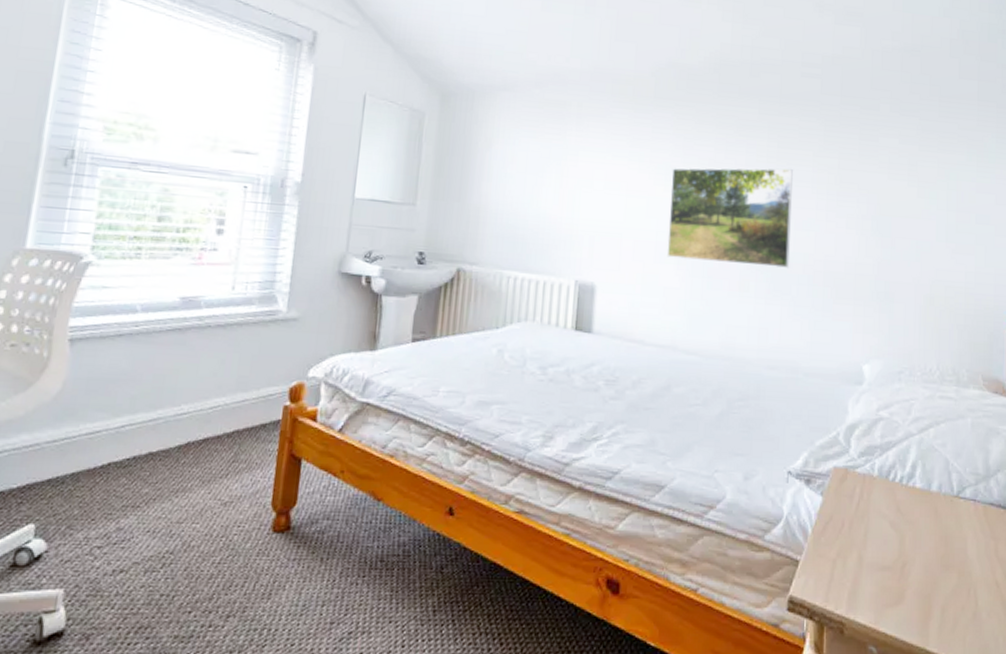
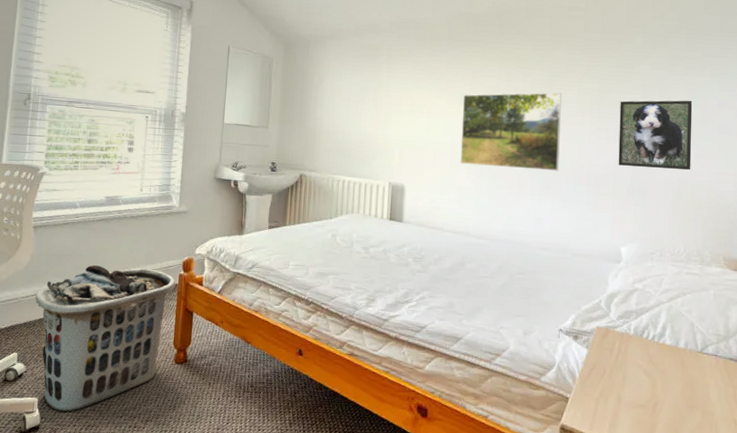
clothes hamper: none [66,394,279,608] -> present [35,265,176,412]
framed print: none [860,181,947,268] -> present [618,100,693,170]

